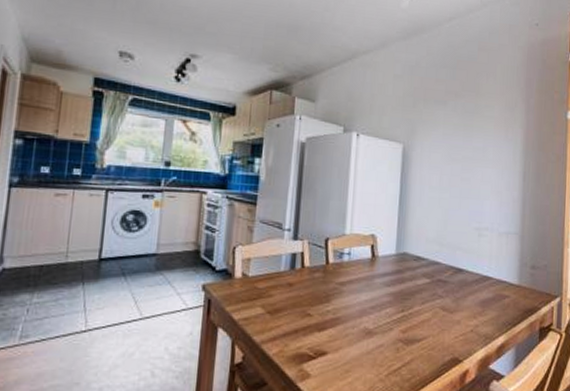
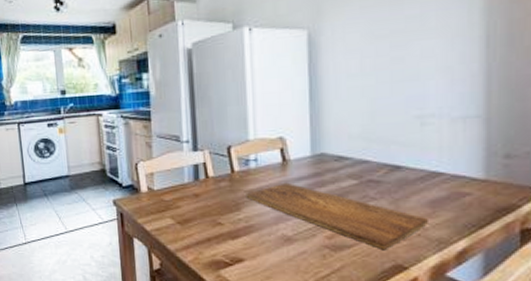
cutting board: none [336,277,479,343] -> present [246,182,428,249]

